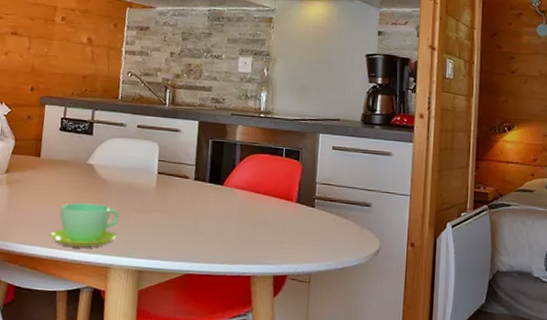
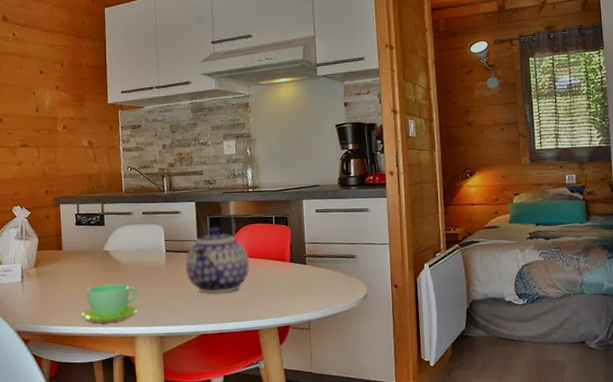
teapot: none [177,152,251,229] -> present [185,227,250,294]

